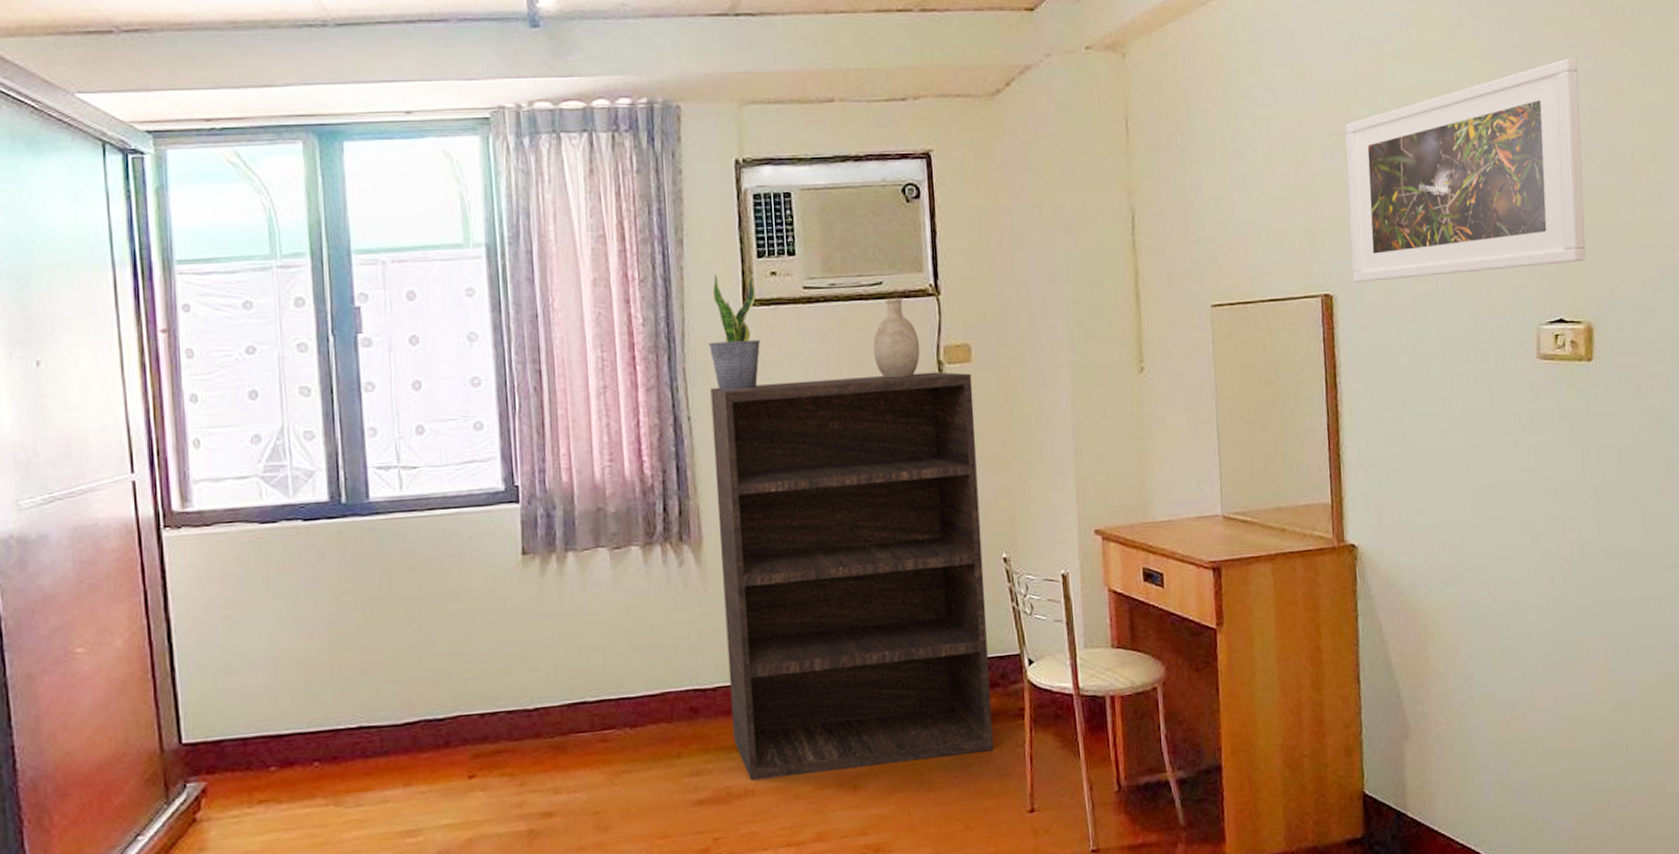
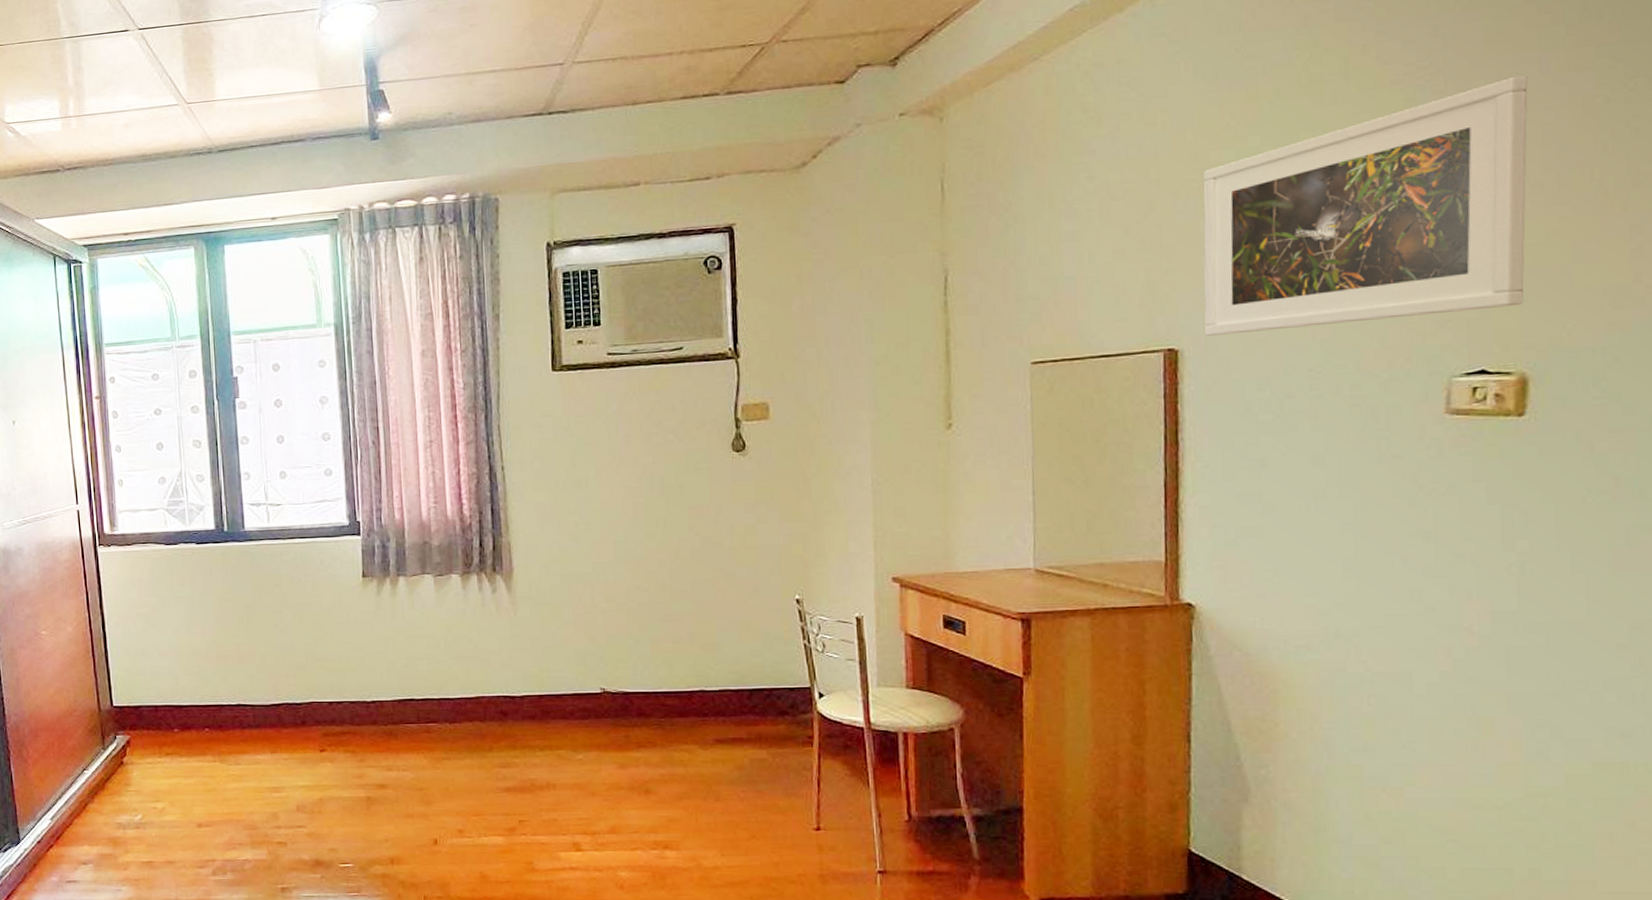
potted plant: present [707,274,761,392] -> none [520,344,568,446]
bookshelf: present [710,371,994,781] -> none [522,428,781,776]
decorative vase: present [873,297,921,379] -> none [672,361,718,435]

